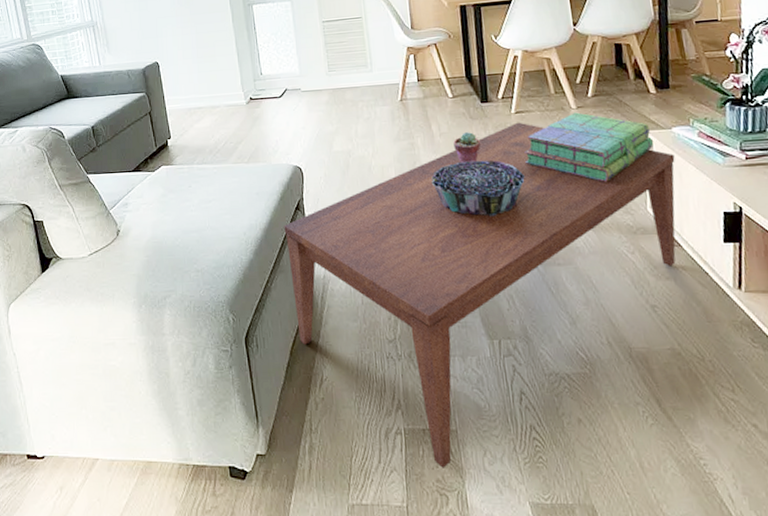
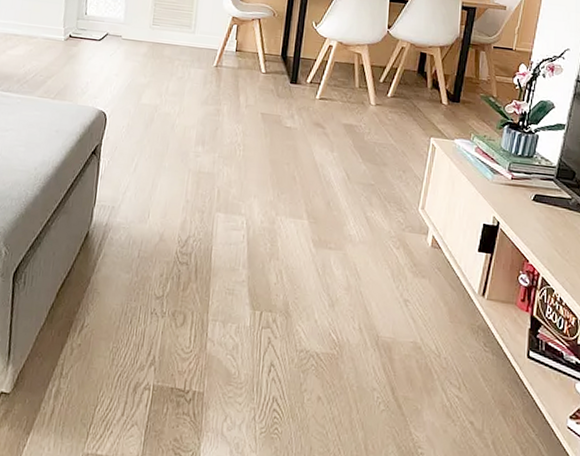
coffee table: present [284,122,676,468] -> none [69,108,452,429]
decorative bowl: present [431,160,525,217] -> none [229,135,316,193]
potted succulent: present [453,132,481,163] -> none [257,108,282,138]
stack of books: present [524,112,653,182] -> none [319,108,436,178]

